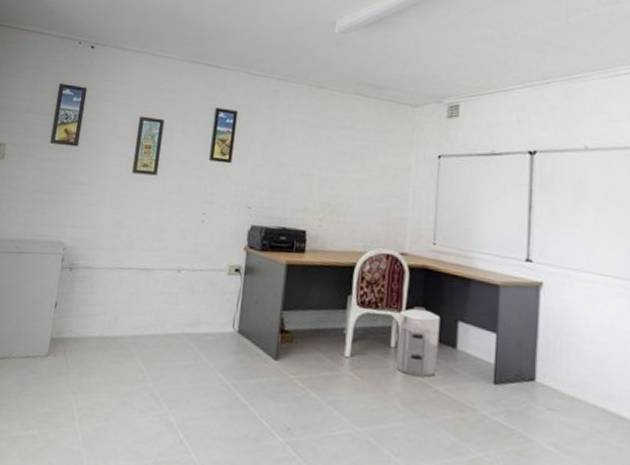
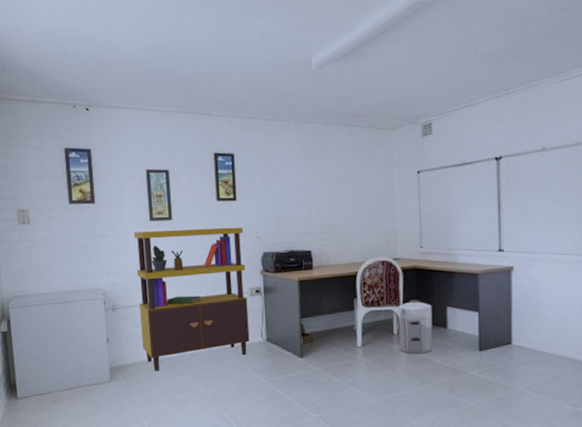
bookcase: none [93,183,234,352] -> present [133,227,250,371]

